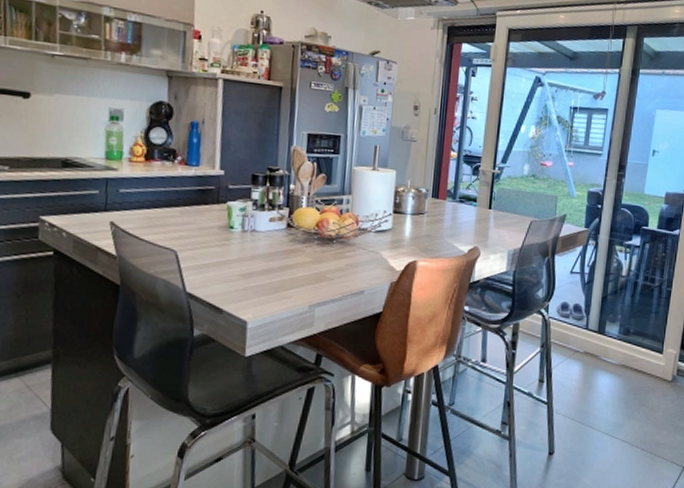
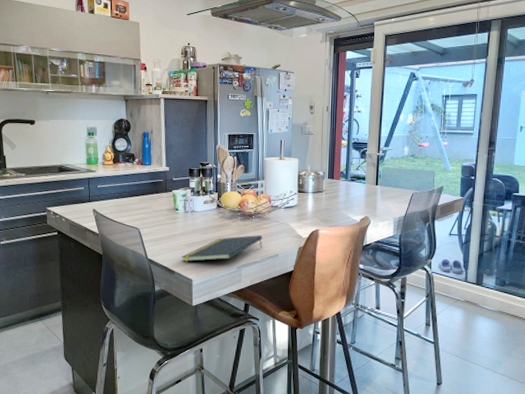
notepad: none [233,265,344,298] -> present [181,235,263,262]

